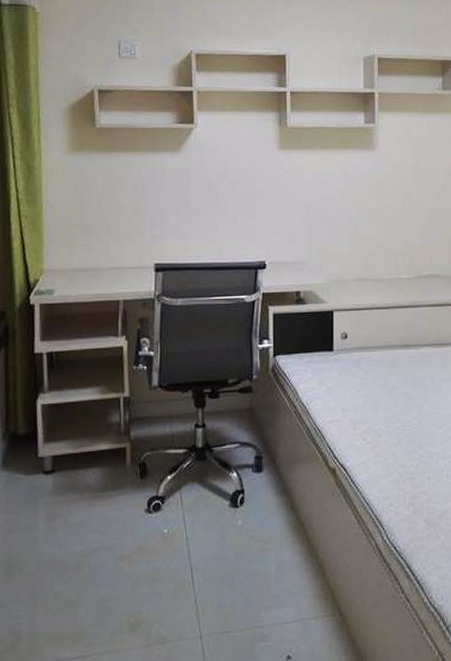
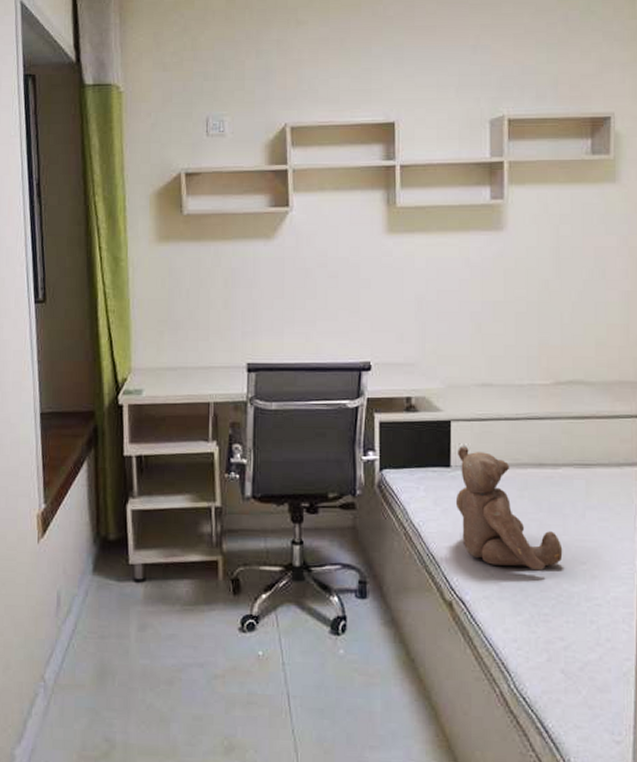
teddy bear: none [337,332,425,436] -> present [455,446,563,571]

